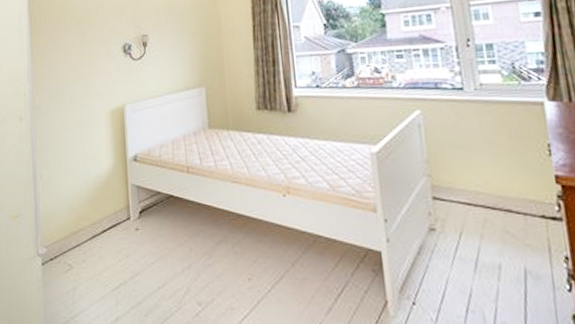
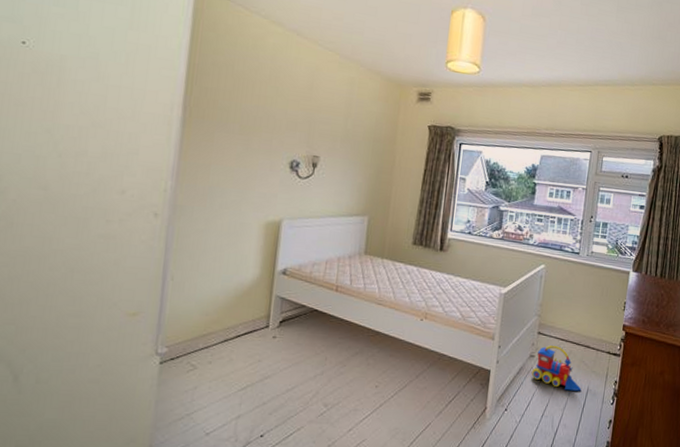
toy train: none [437,212,516,274] -> present [532,345,582,391]

